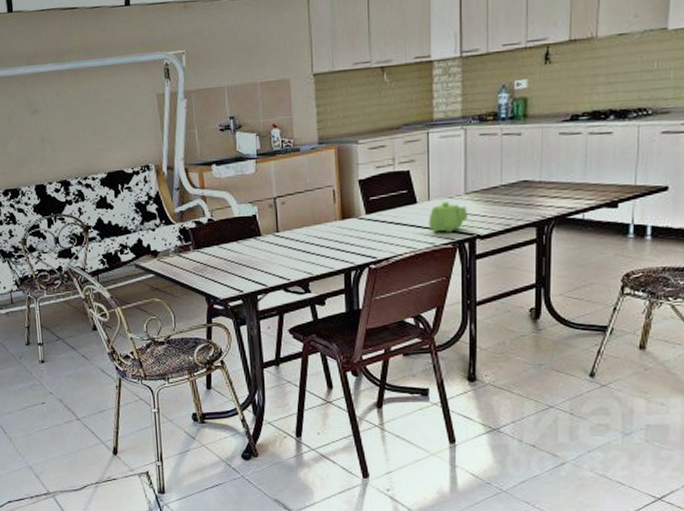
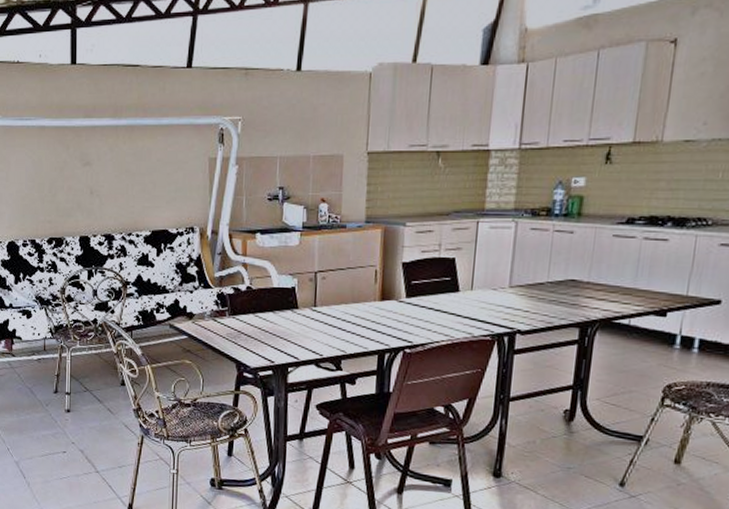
teapot: present [428,201,469,233] -> none [469,293,511,325]

